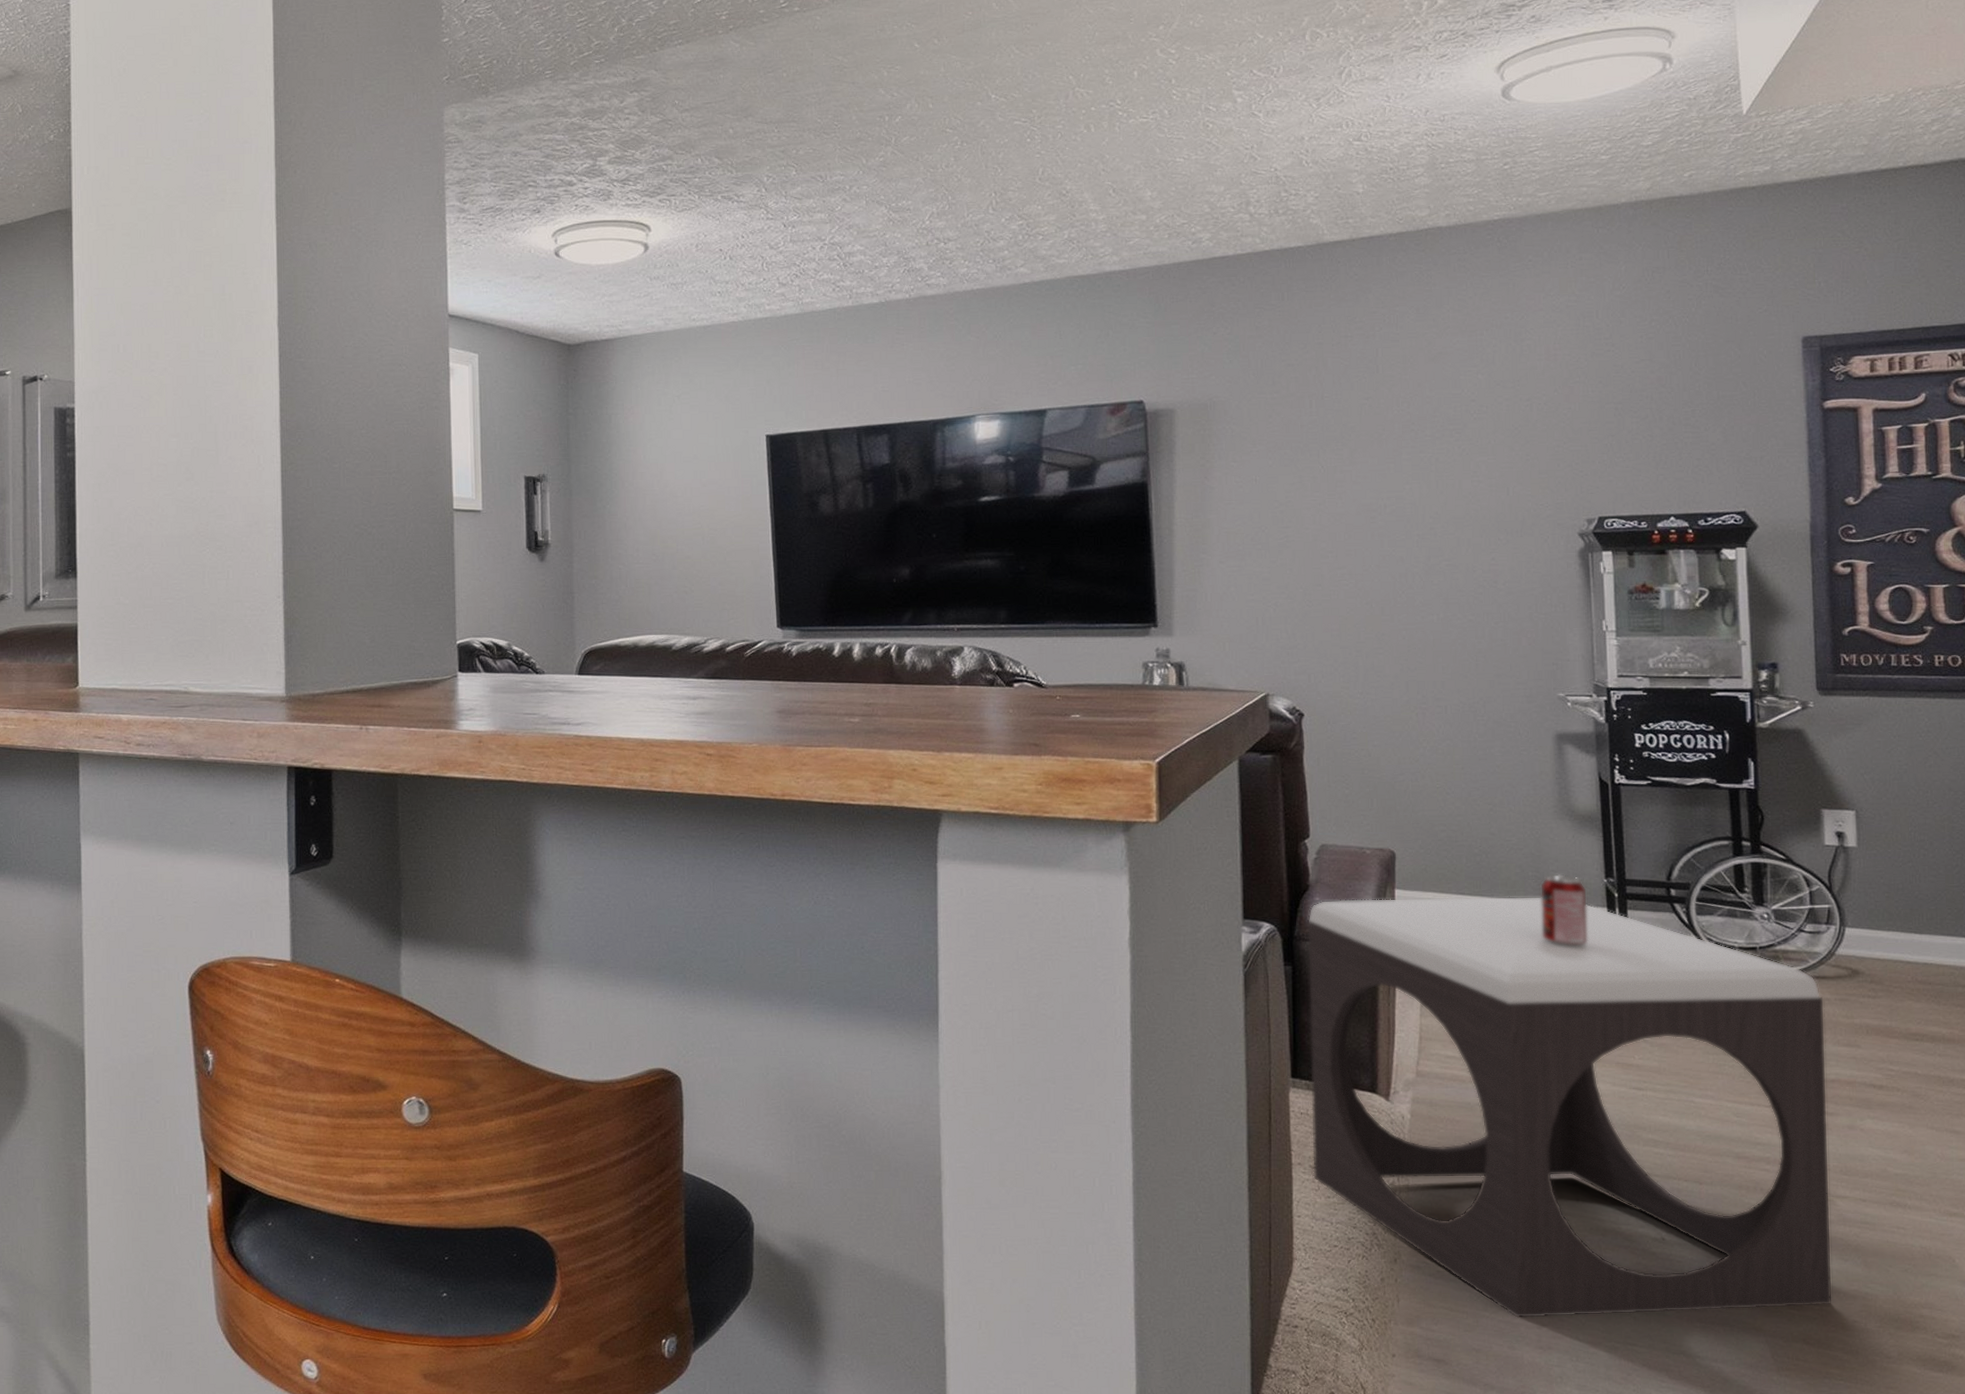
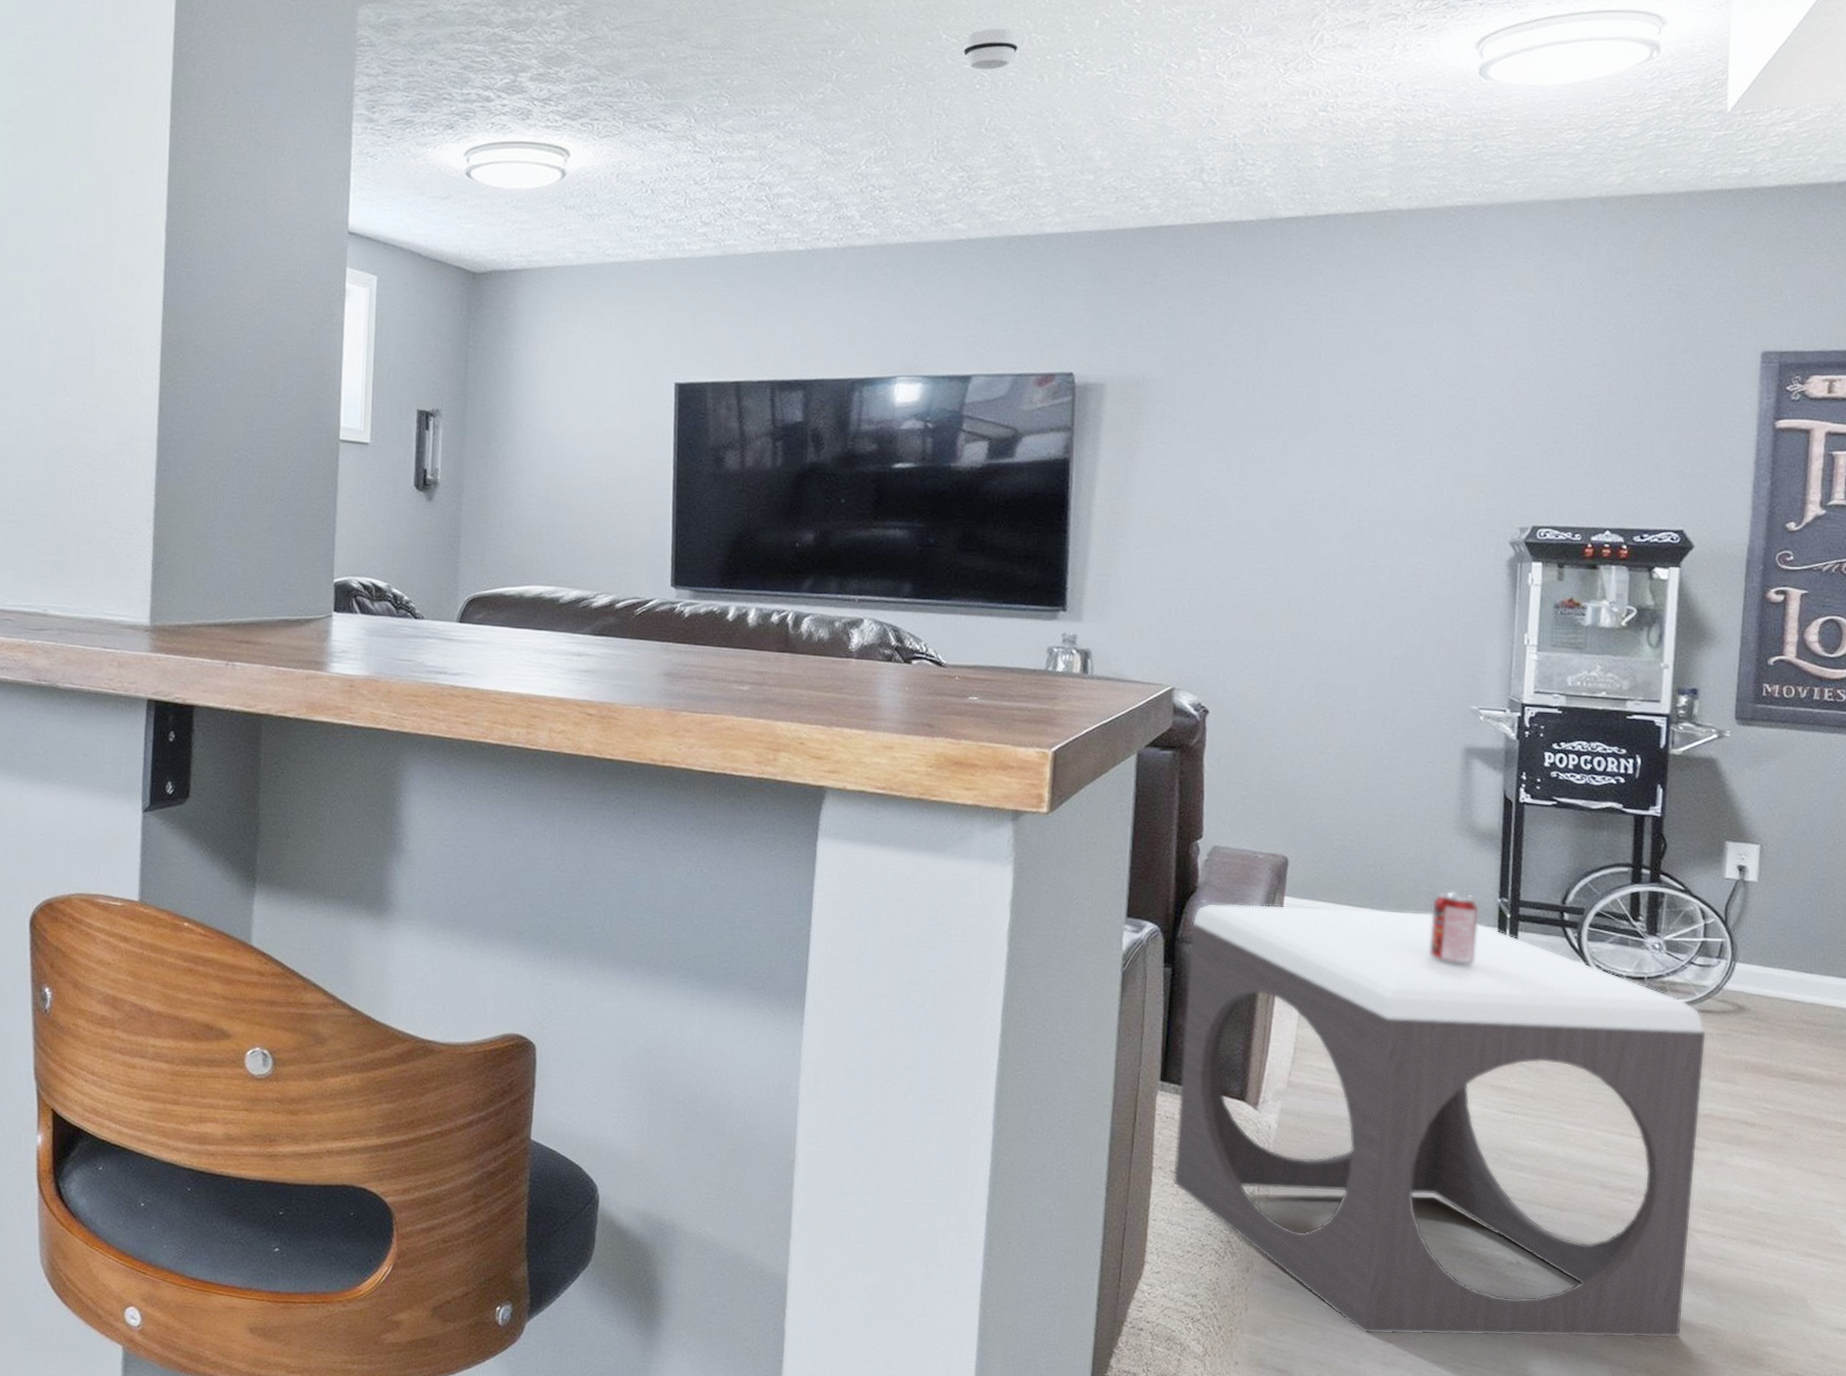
smoke detector: none [1012,85,1064,124] -> present [963,28,1019,70]

